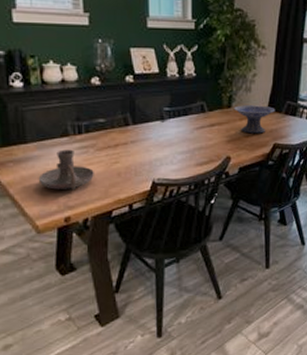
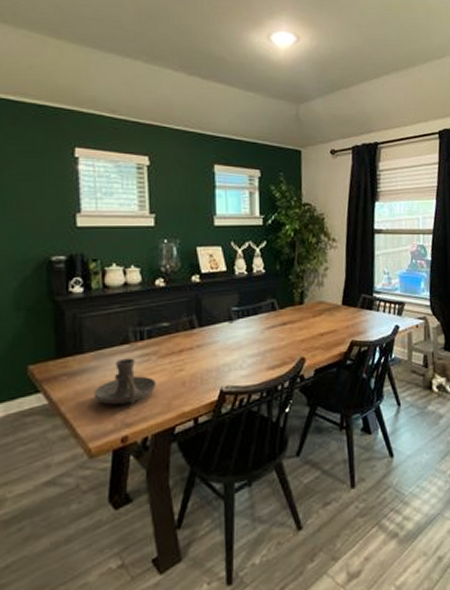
decorative bowl: present [233,105,276,134] -> none [306,300,351,331]

